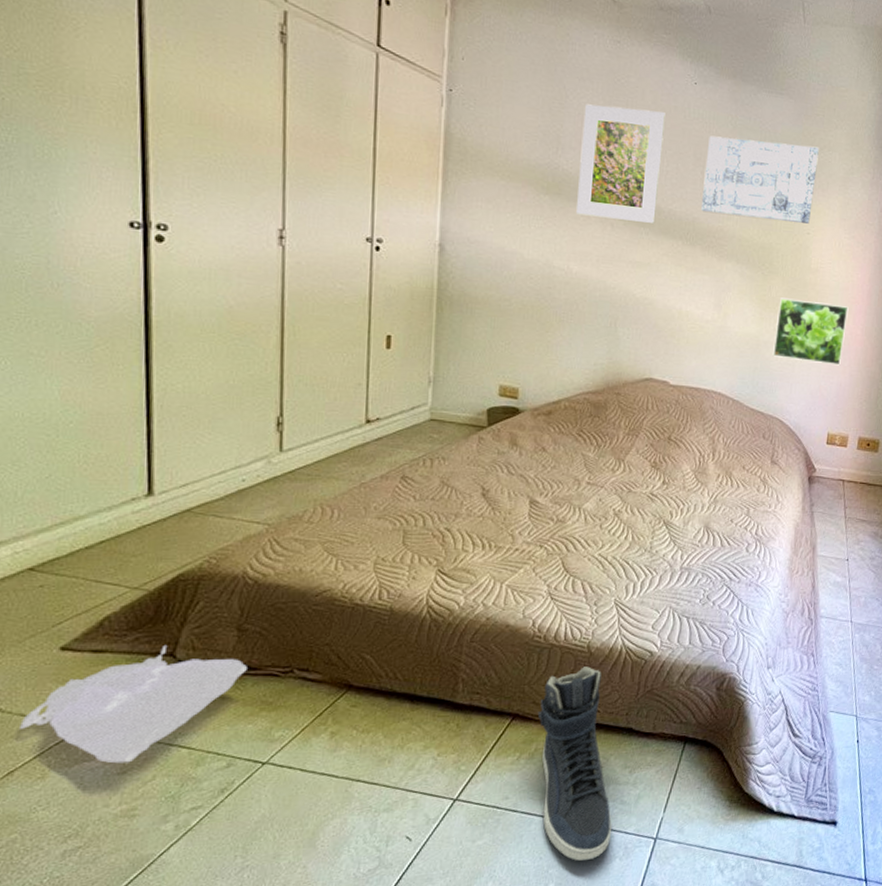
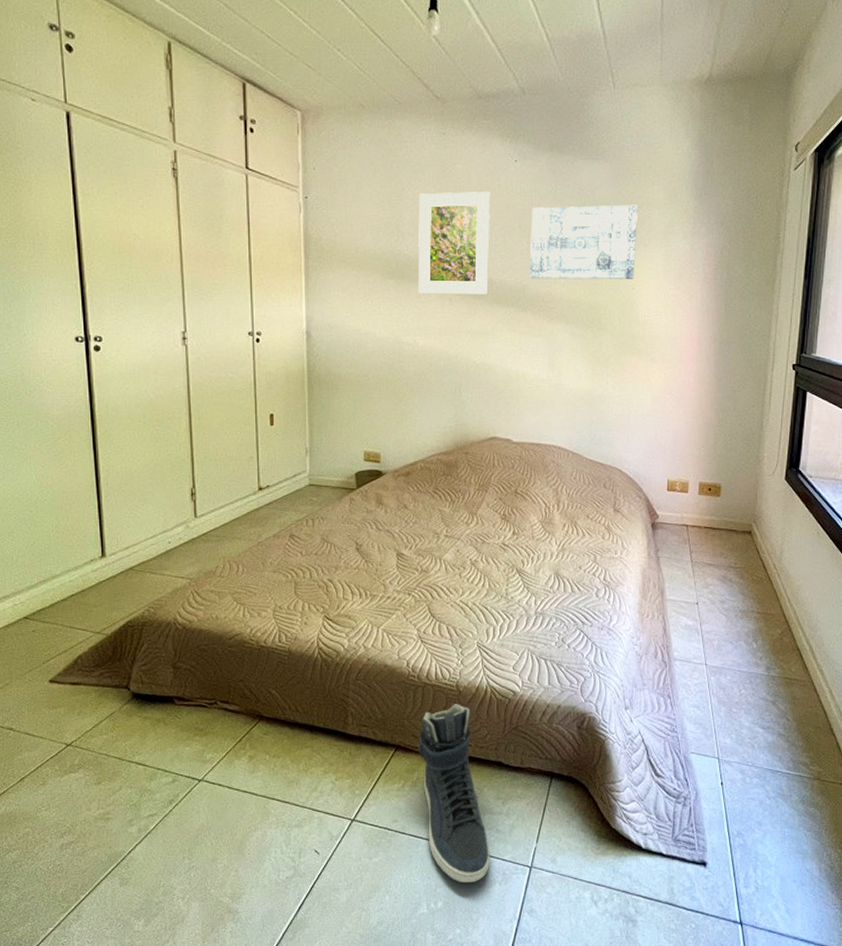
bag: present [20,644,247,764] -> none [26,679,182,776]
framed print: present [773,297,849,366] -> none [607,352,679,414]

